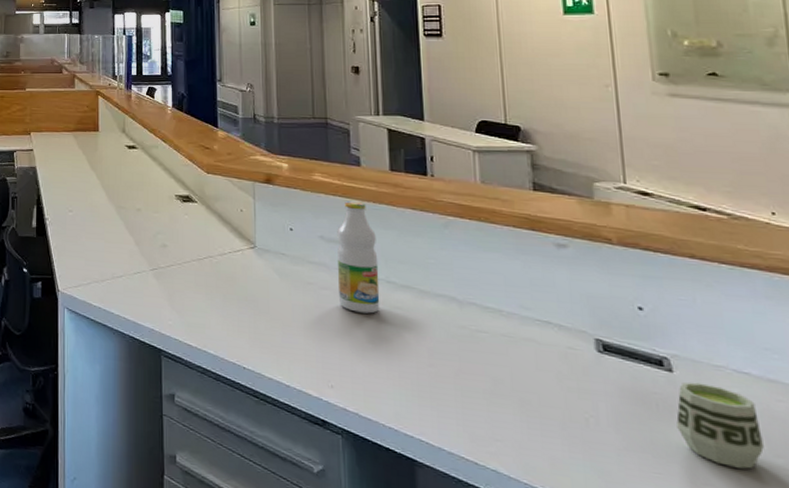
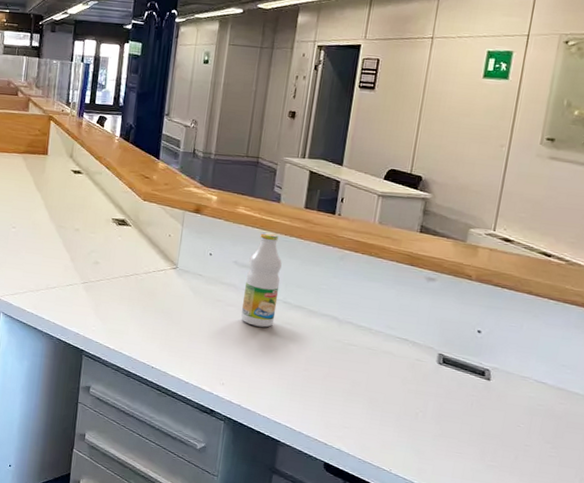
cup: present [676,382,764,469] -> none [482,388,543,451]

